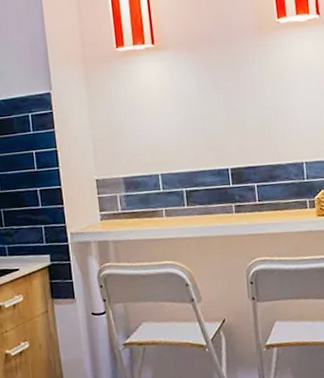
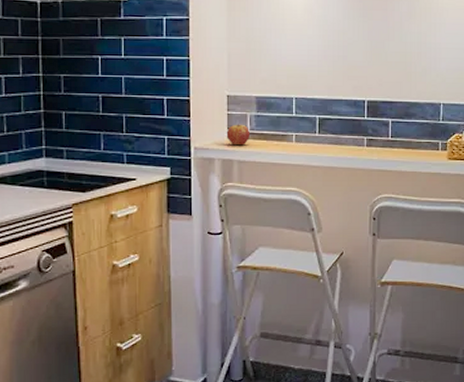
fruit: none [99,205,122,227] -> present [226,124,249,146]

